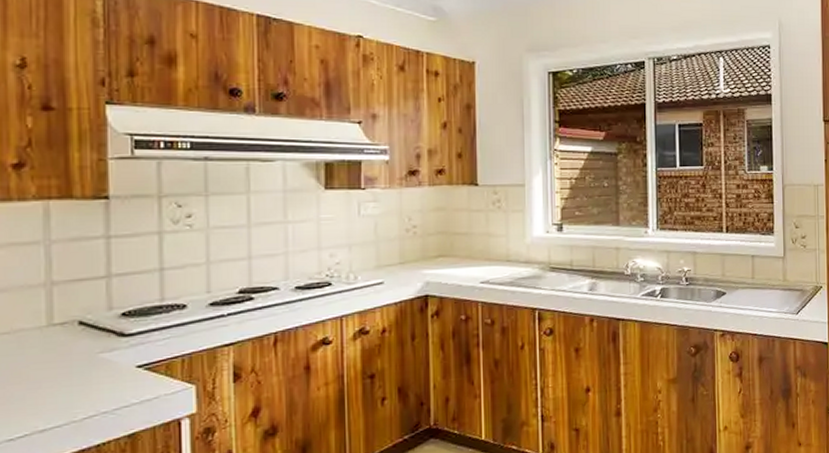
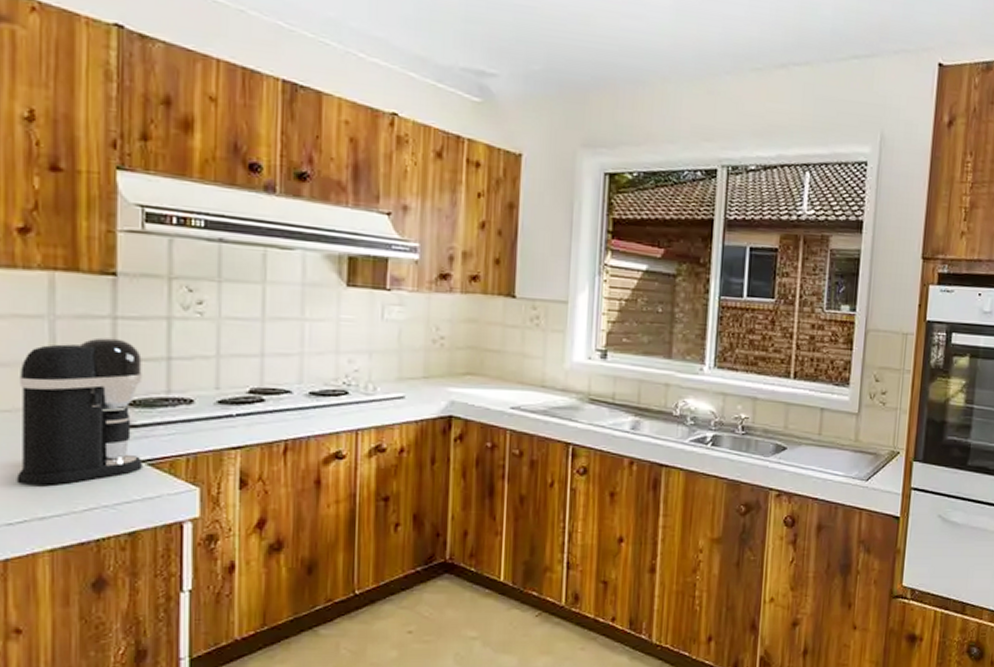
coffee maker: none [16,256,139,401] -> present [16,337,143,485]

